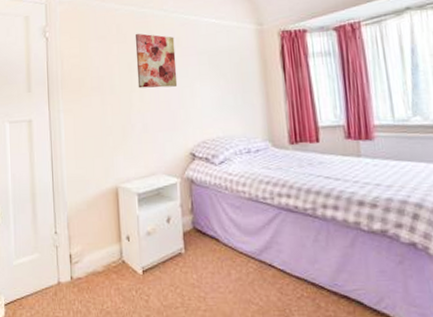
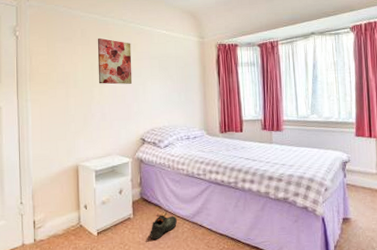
shoe: none [206,247,241,282] -> present [150,212,178,239]

